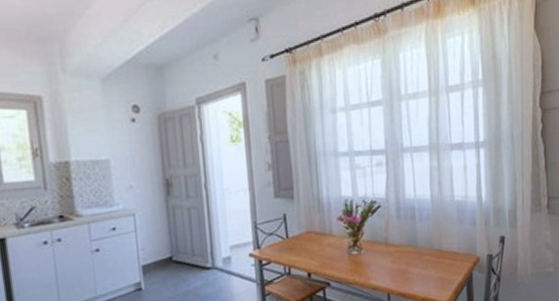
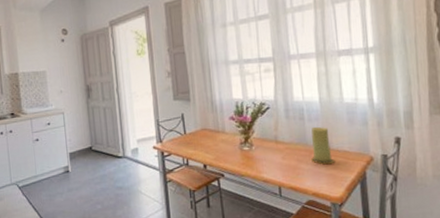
candle: none [421,226,444,267] -> present [311,126,335,165]

